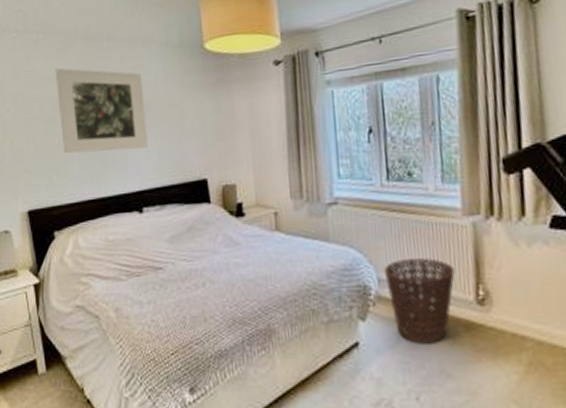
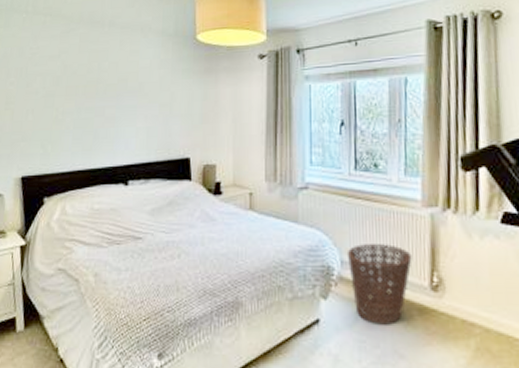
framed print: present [55,68,148,154] -> none [58,48,139,127]

